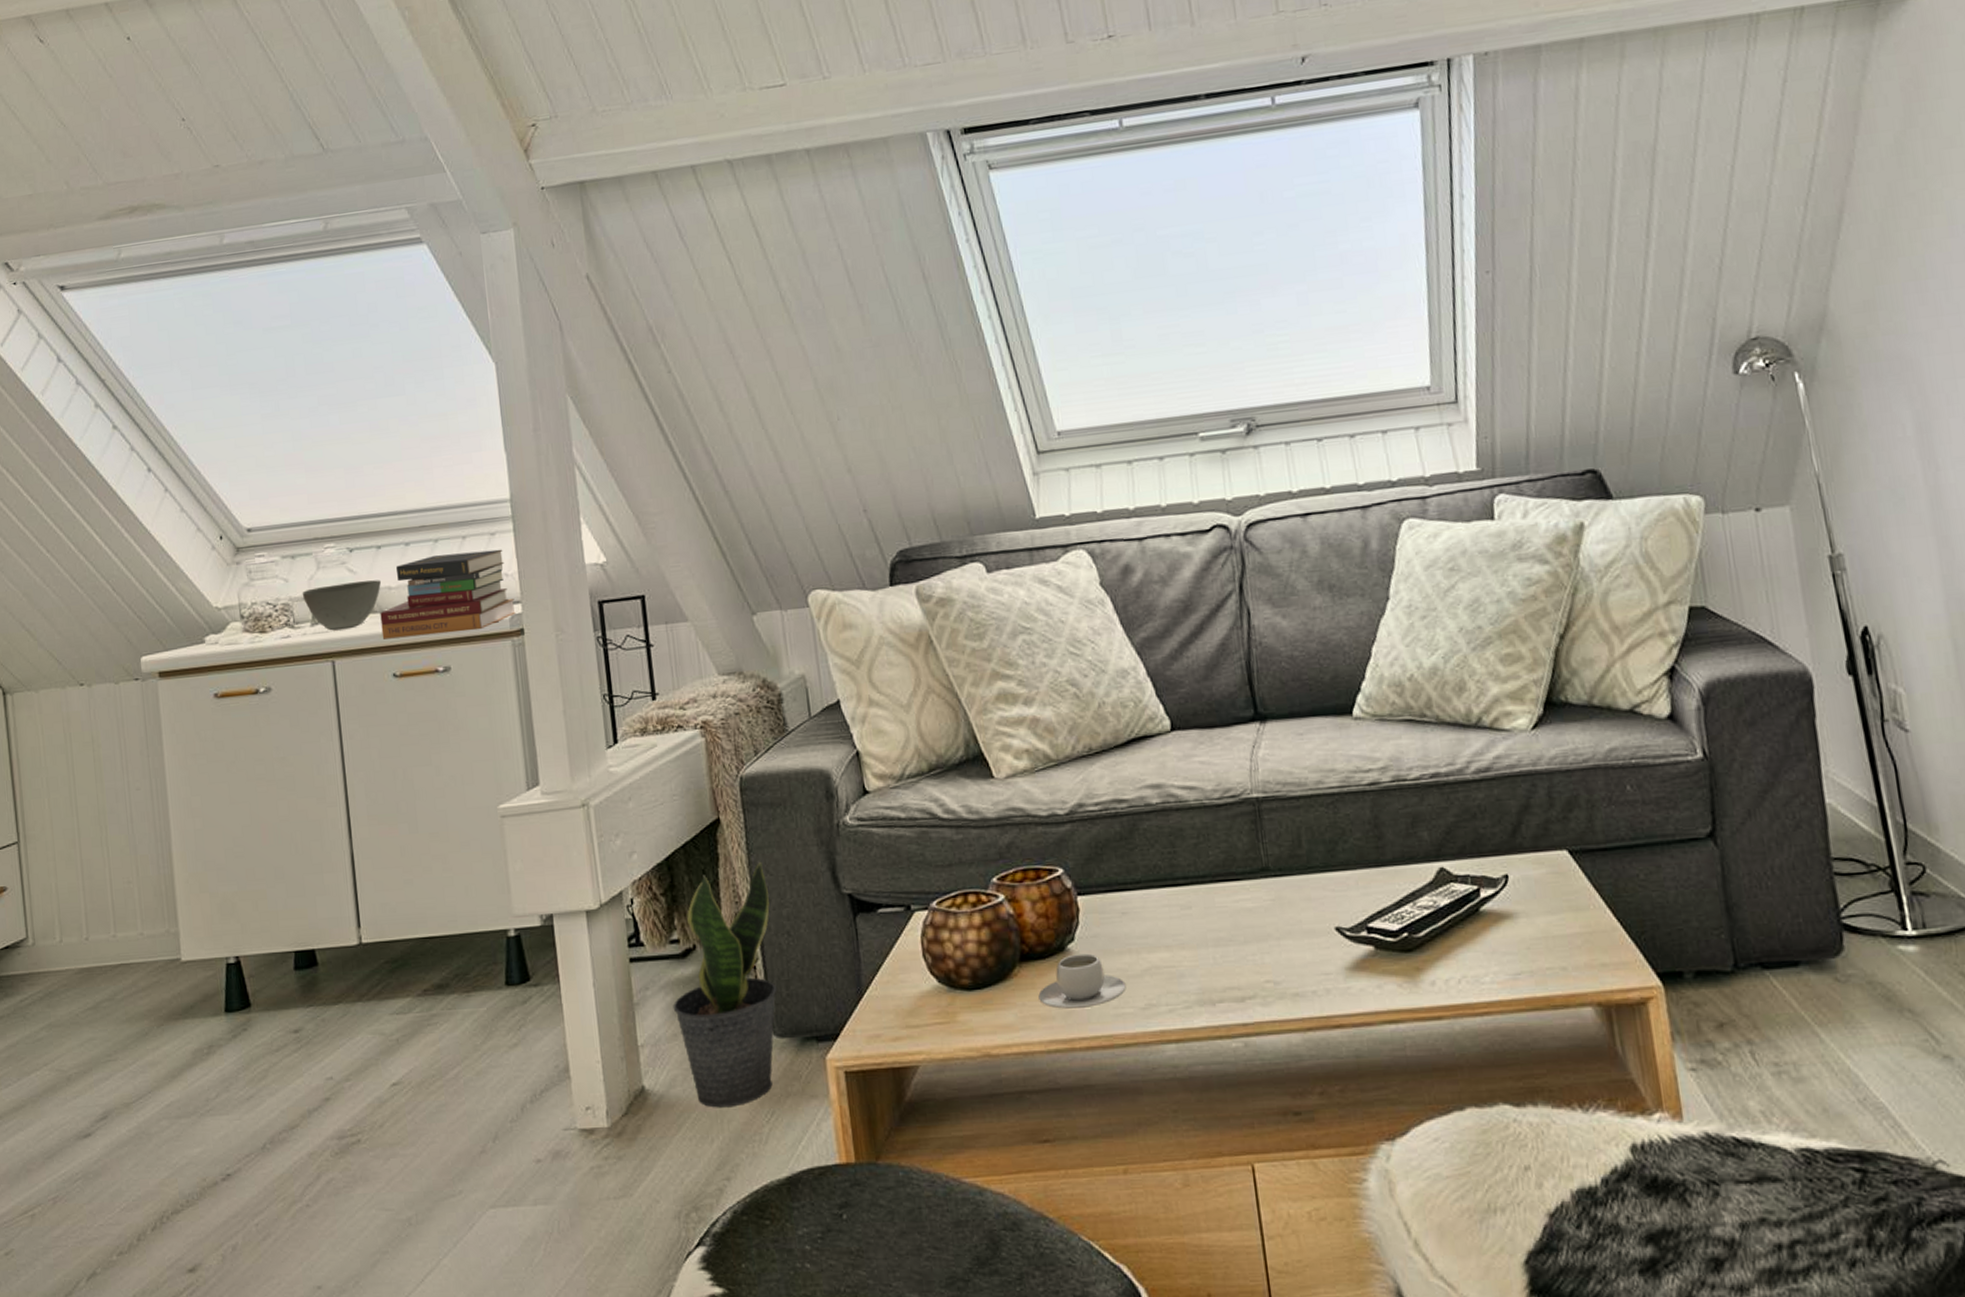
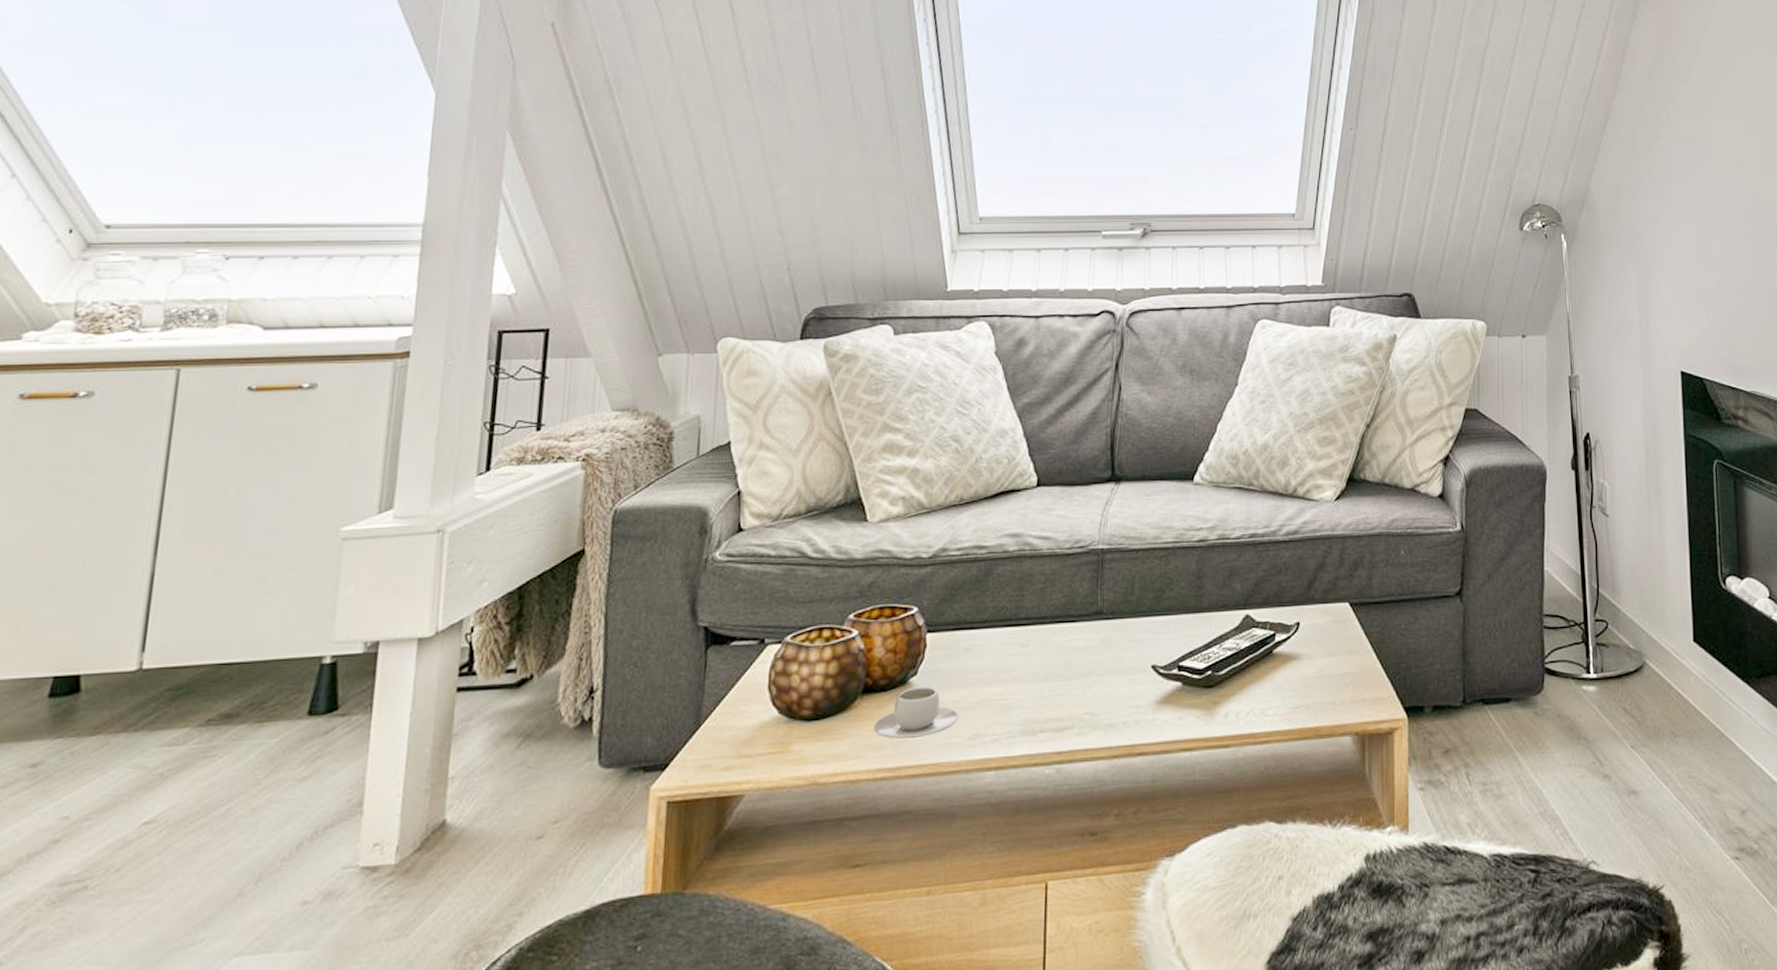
bowl: present [302,580,381,631] -> none [157,290,255,338]
books: present [380,549,516,640] -> none [244,271,406,351]
potted plant: present [672,861,777,1108] -> none [495,592,622,841]

